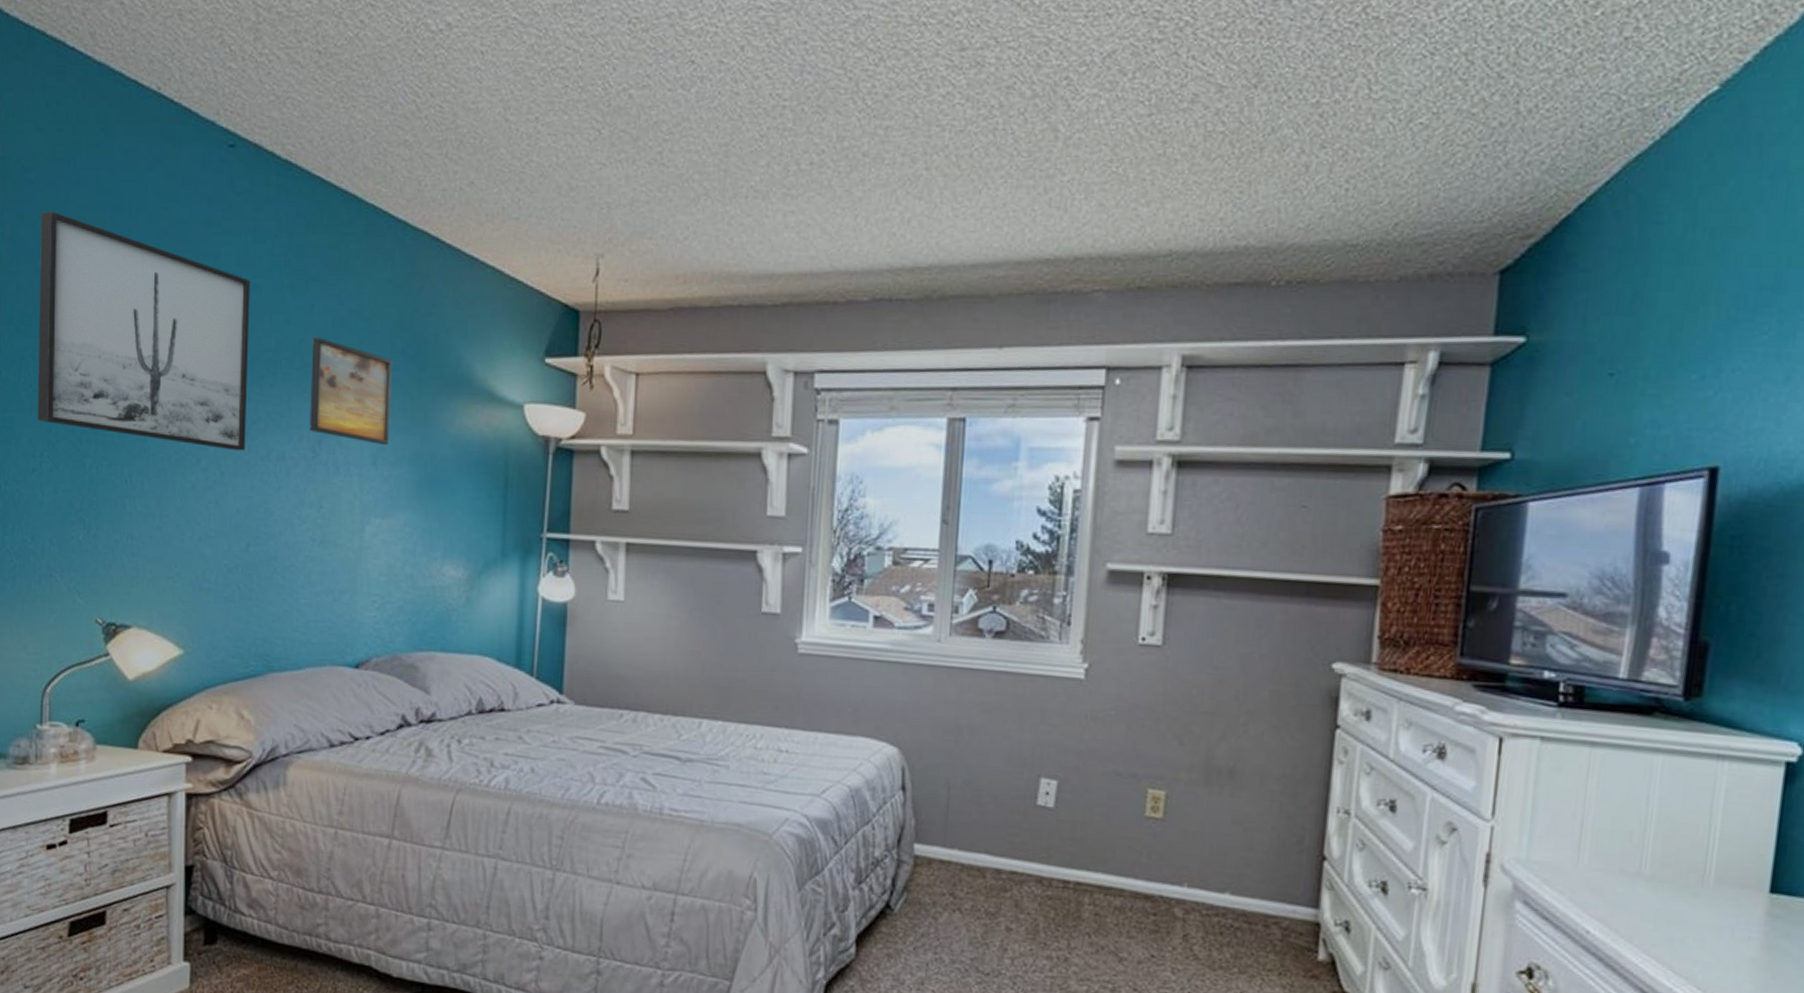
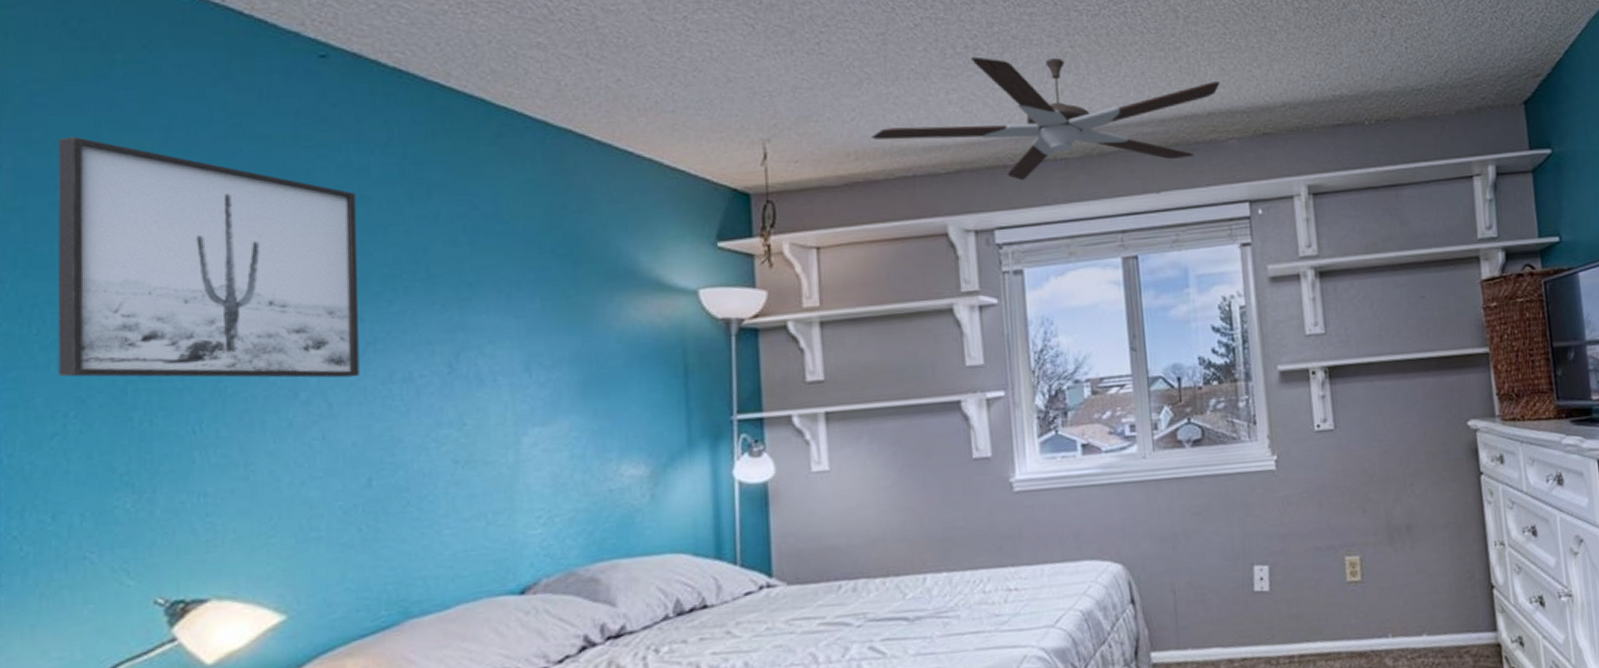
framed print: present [309,336,393,445] -> none [439,245,543,350]
ceiling fan: none [701,175,1097,321] -> present [870,56,1221,181]

